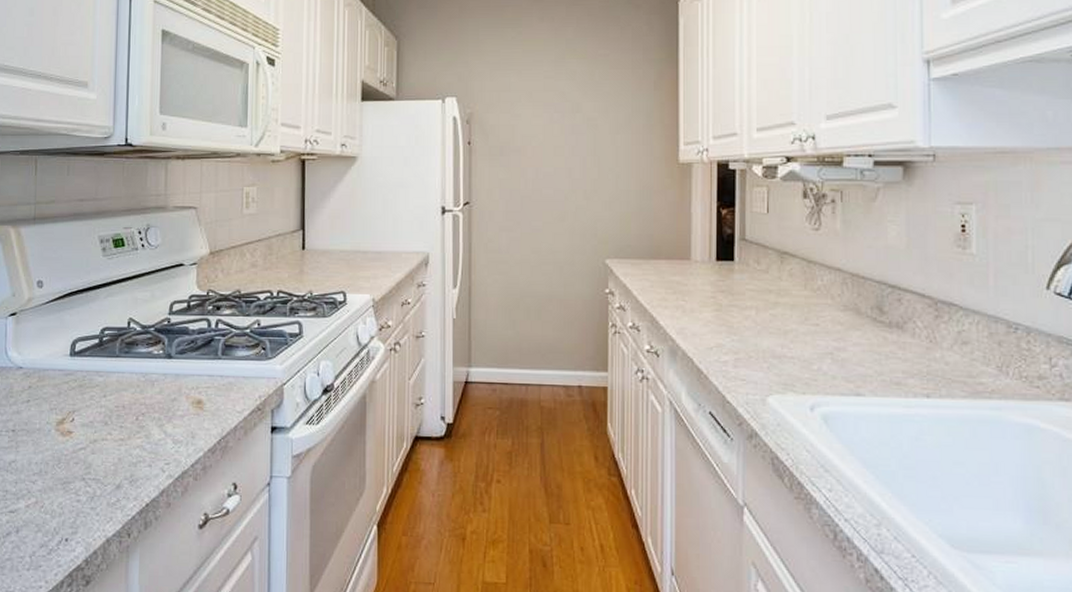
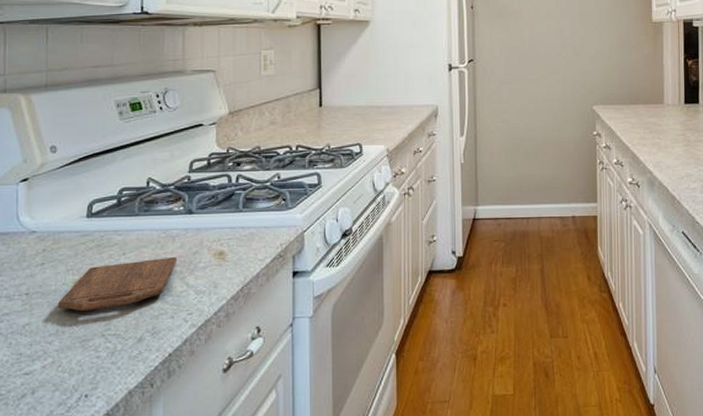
cutting board: none [41,402,156,452] -> present [57,256,178,311]

